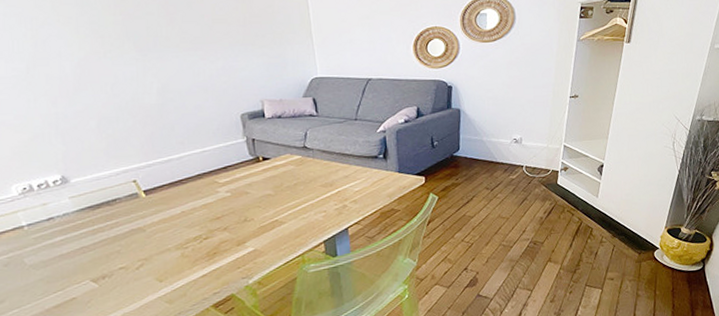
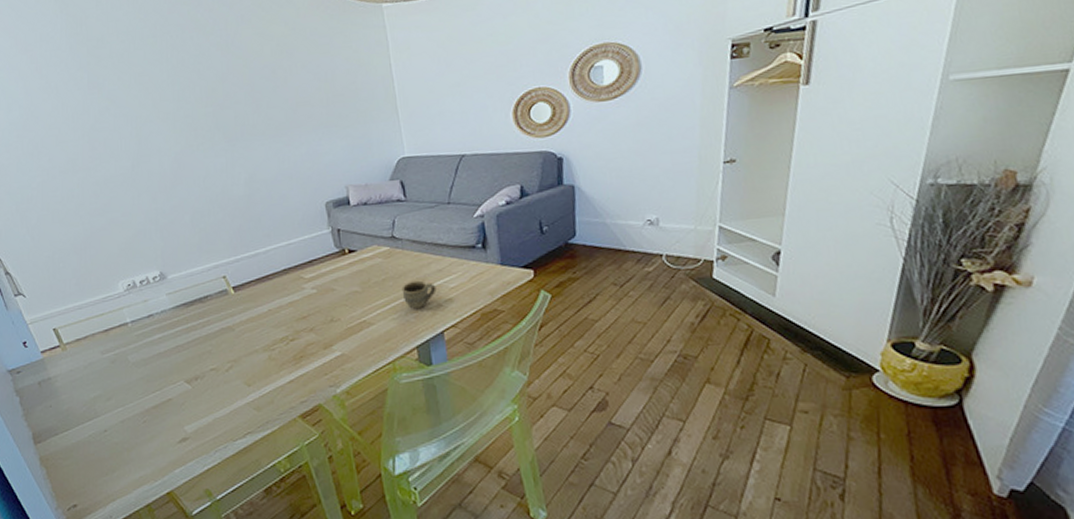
cup: none [312,185,343,210] -> present [401,280,437,310]

